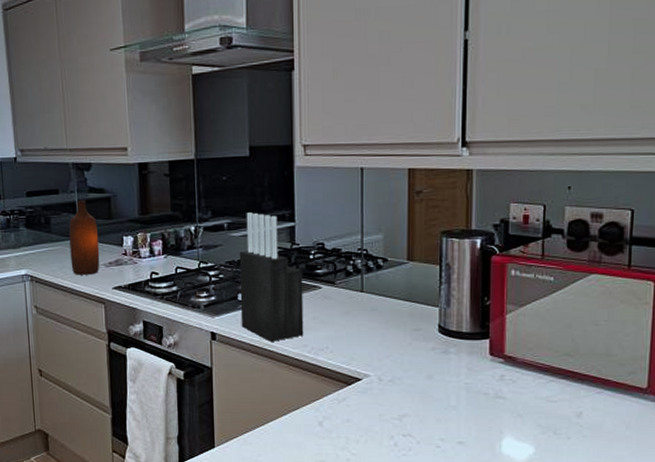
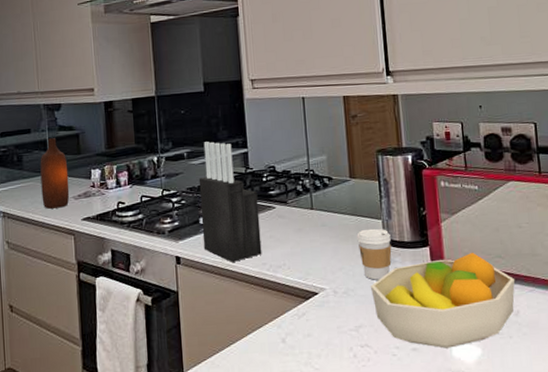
coffee cup: none [409,316,447,370] -> present [357,228,392,280]
fruit bowl: none [420,348,583,444] -> present [371,252,515,348]

